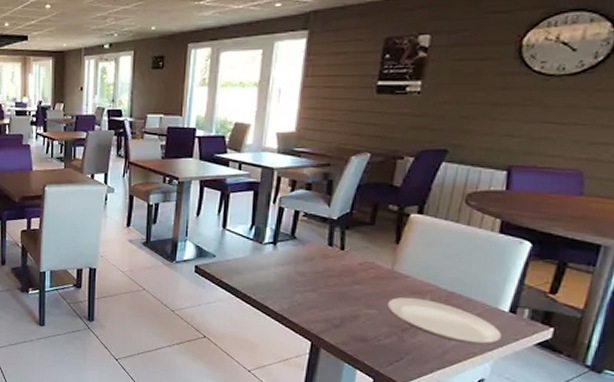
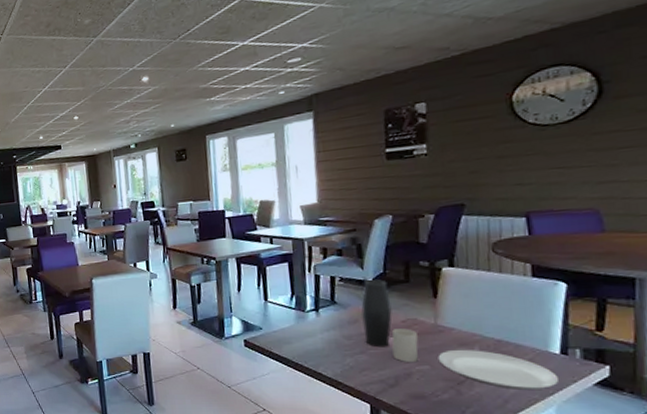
vase: none [318,217,352,288] -> present [361,279,392,348]
cup: none [343,270,372,306] -> present [391,328,419,363]

